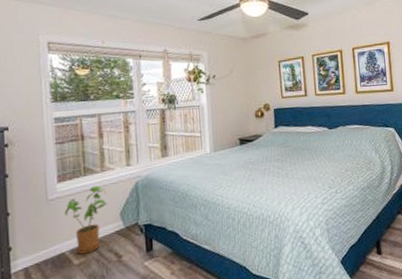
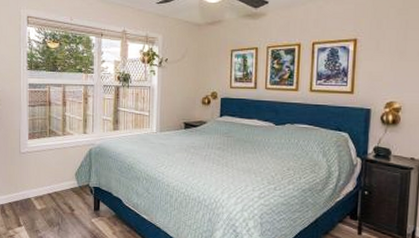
house plant: present [64,186,108,255] -> none [32,147,66,203]

